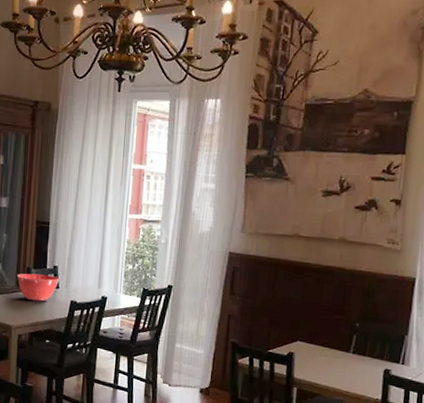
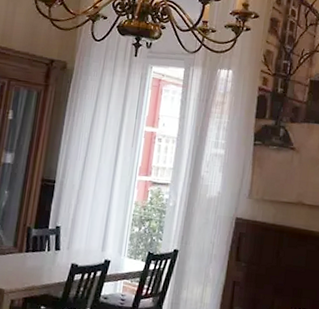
mixing bowl: present [17,273,60,302] -> none [15,233,62,264]

